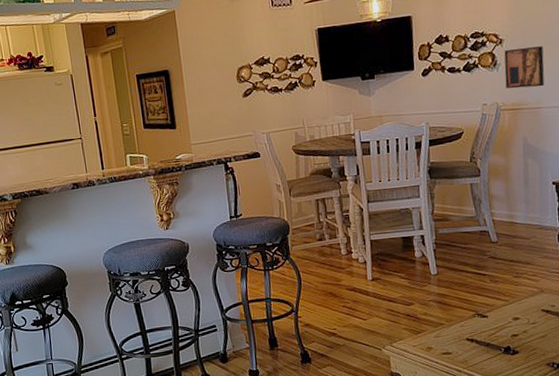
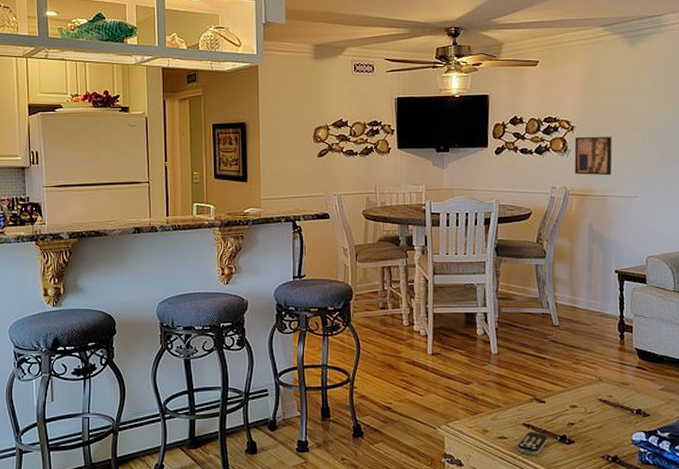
remote control: none [462,345,492,368] -> present [517,432,548,456]

